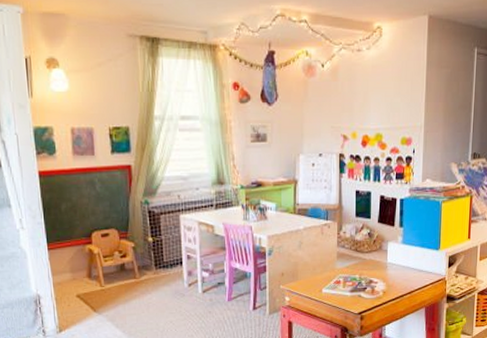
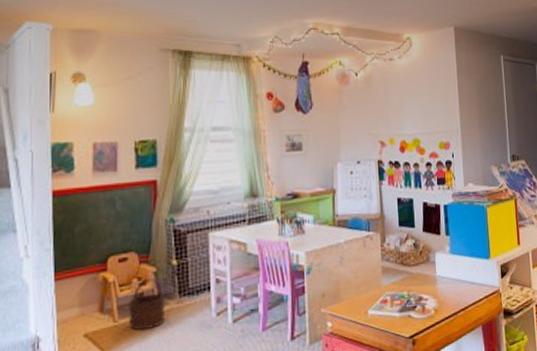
wooden bucket: none [112,251,144,295] -> present [129,277,166,331]

